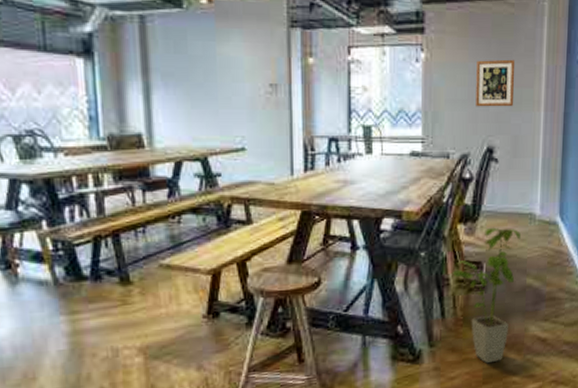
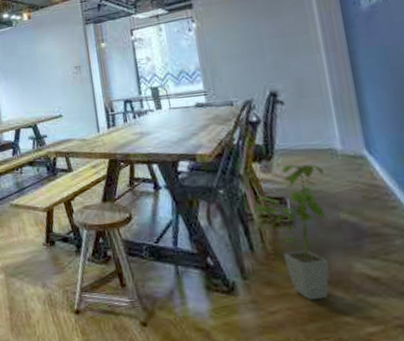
wall art: present [476,59,516,107] -> none [245,13,291,59]

